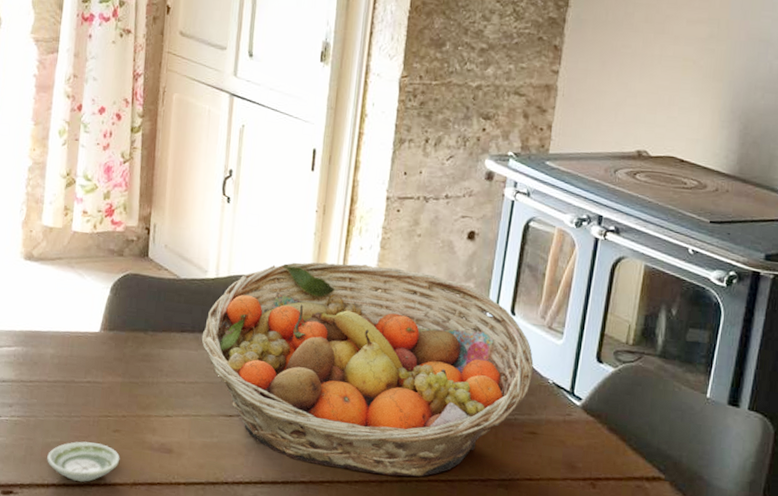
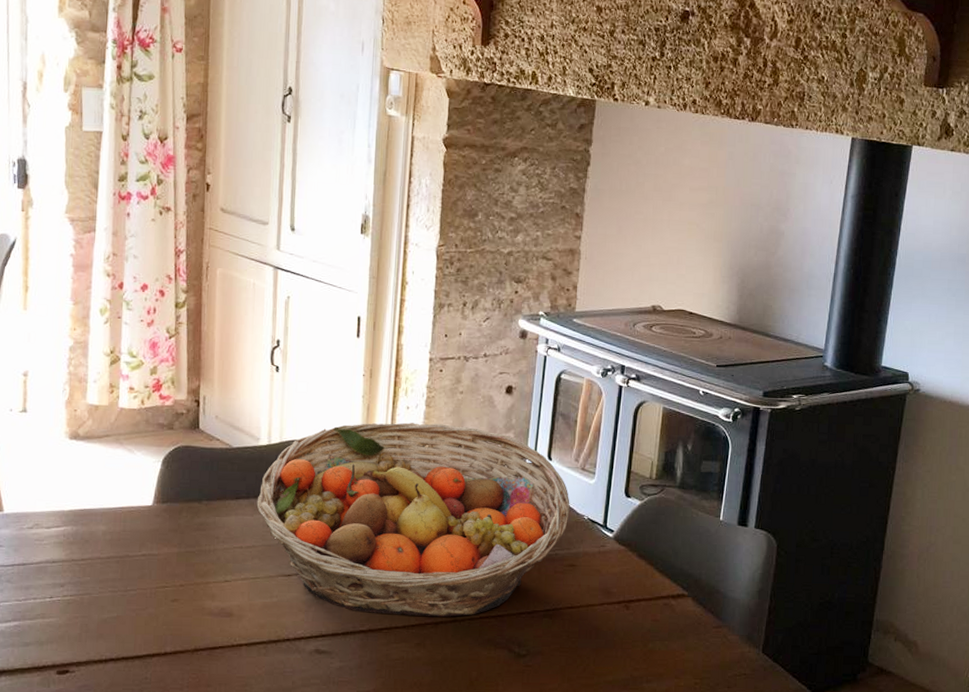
saucer: present [47,441,120,482] -> none [104,614,180,653]

